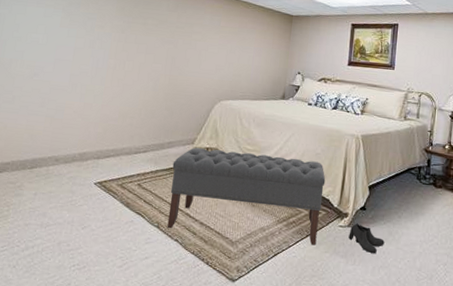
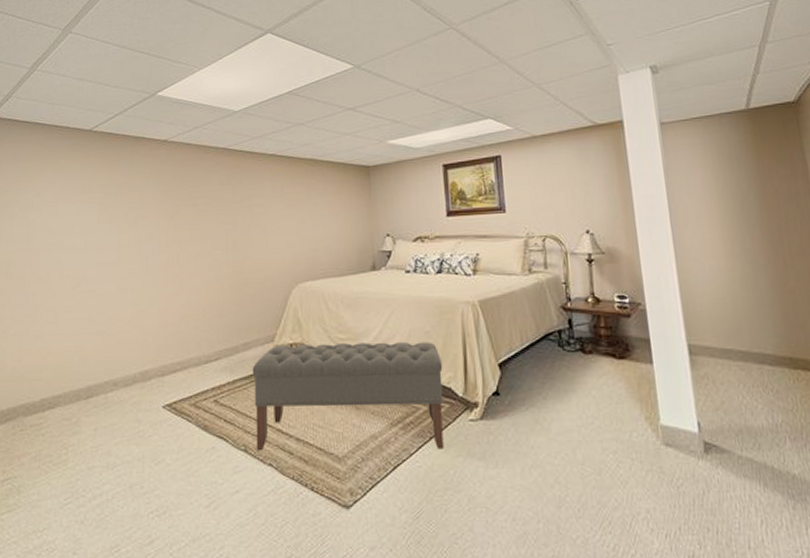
shoe: present [348,223,385,253] -> none [483,413,531,449]

